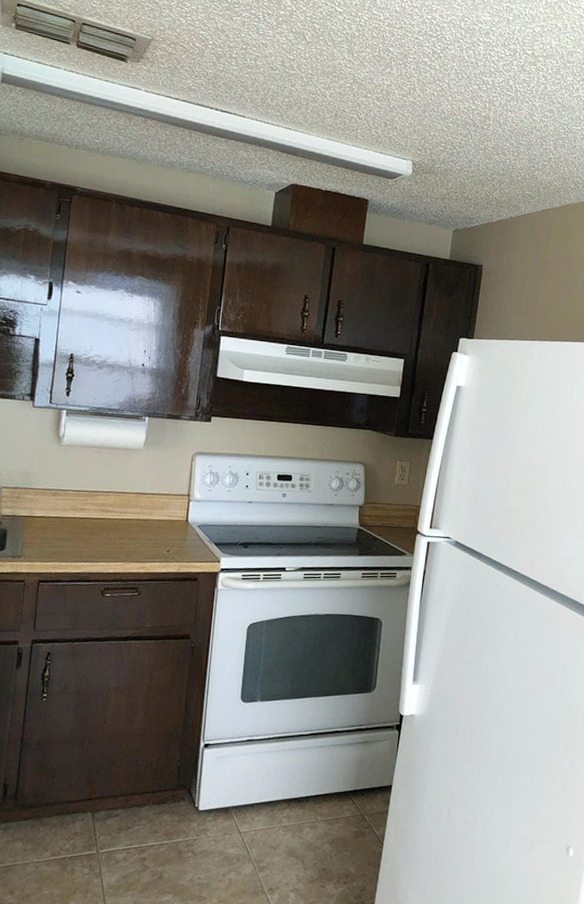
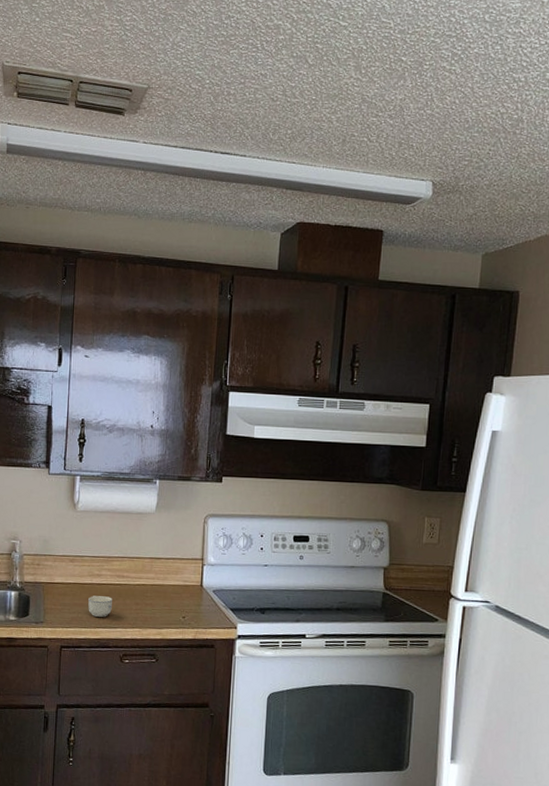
cup: none [69,529,96,551] -> present [88,595,112,617]

